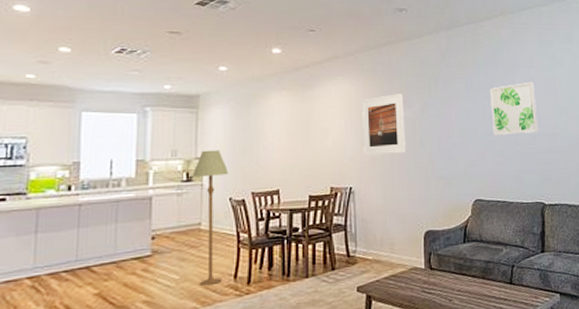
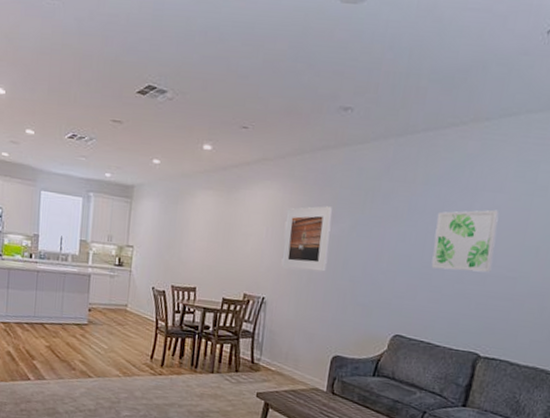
floor lamp: present [192,149,228,287] -> none [122,239,153,361]

